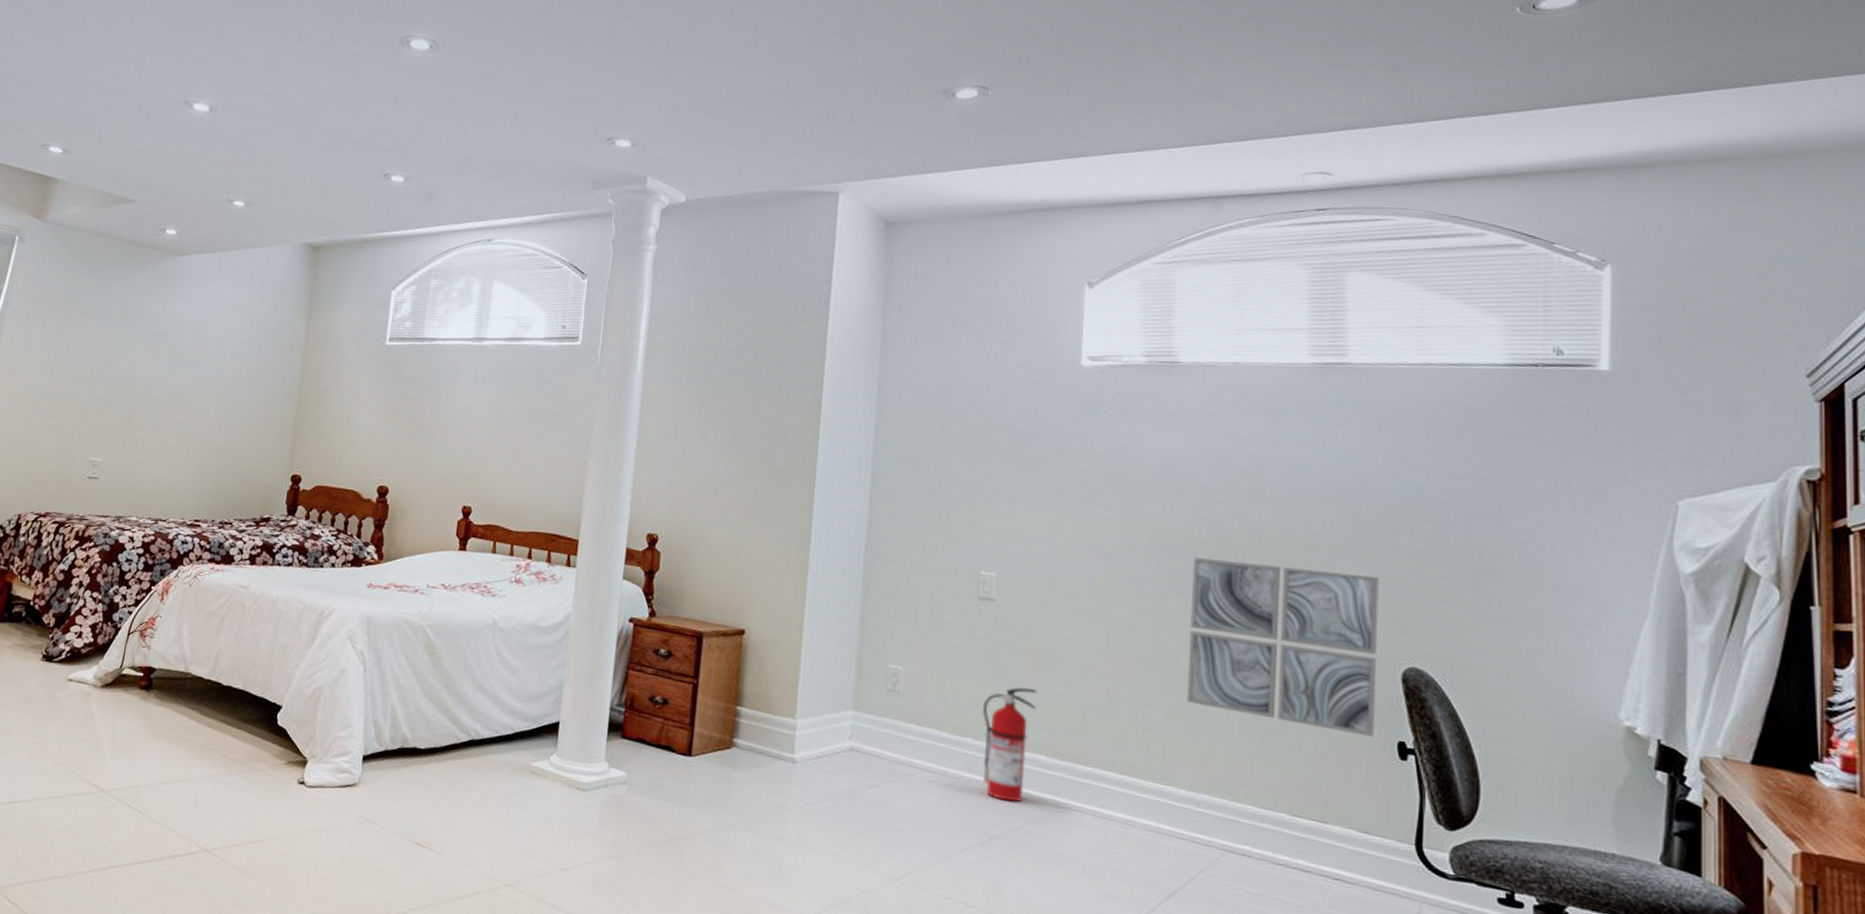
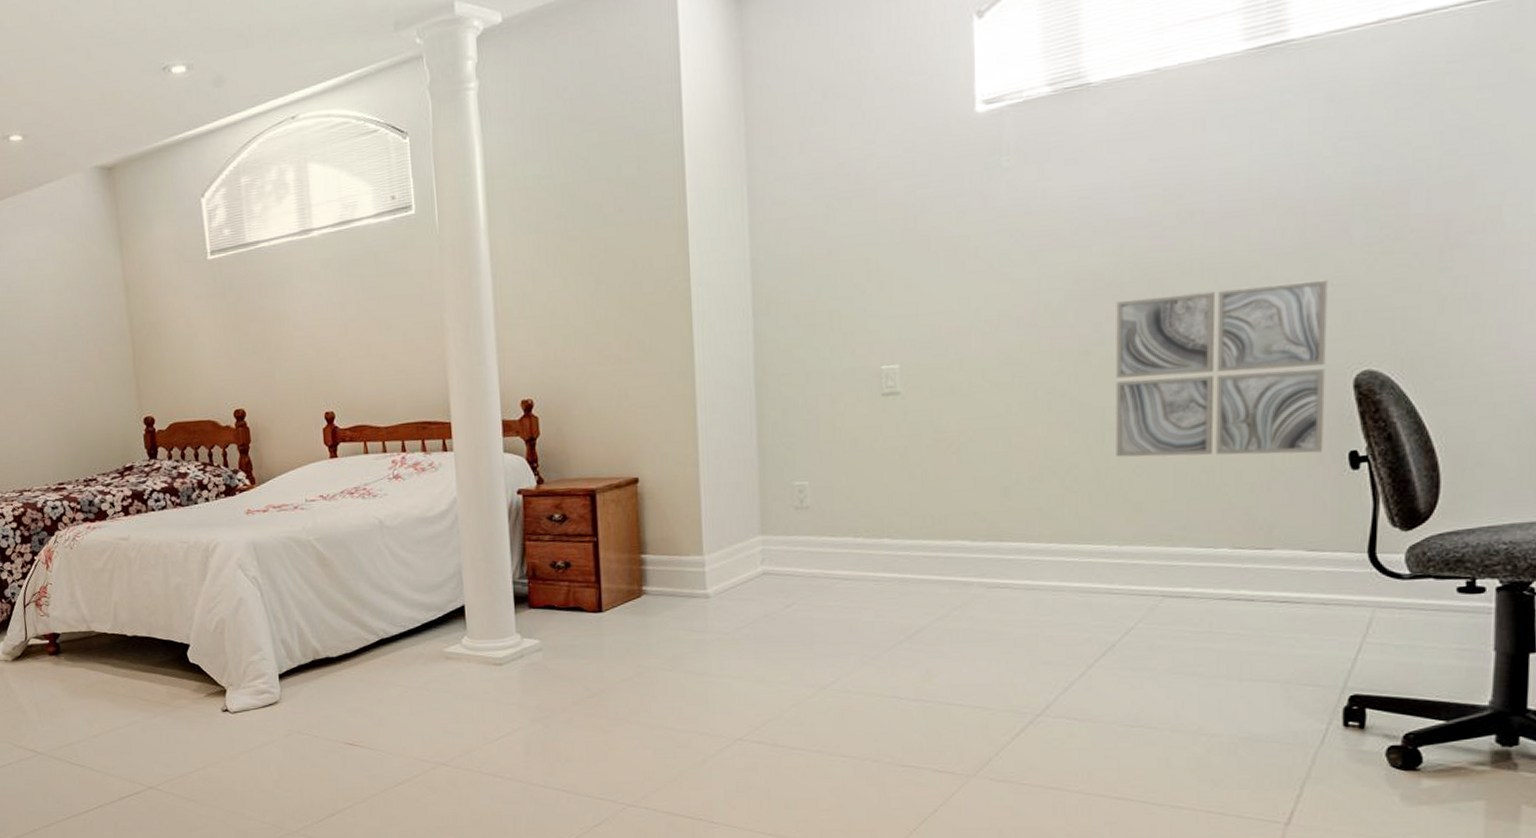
fire extinguisher: present [982,687,1037,803] -> none [897,475,954,593]

